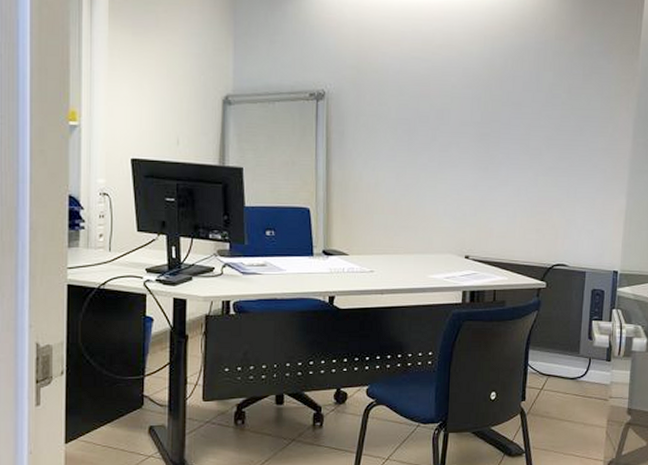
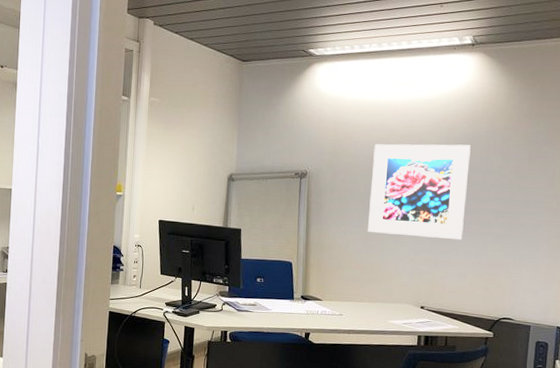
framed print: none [400,56,519,174] -> present [367,144,471,240]

